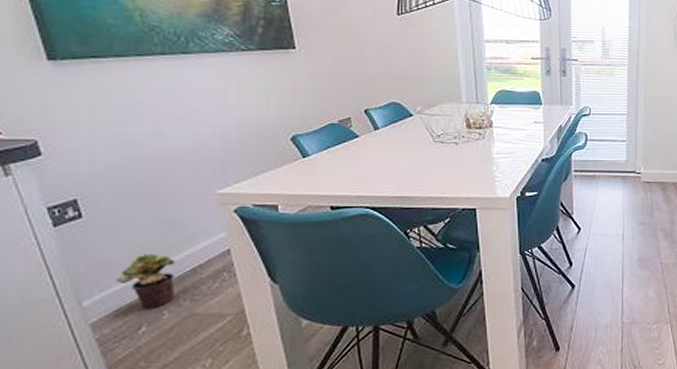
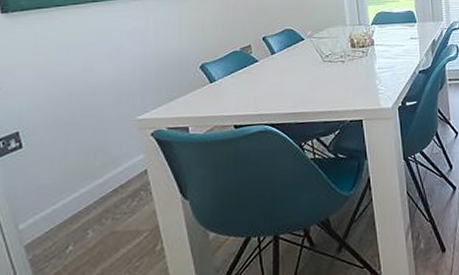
potted plant: present [115,253,174,310] -> none [48,177,99,230]

